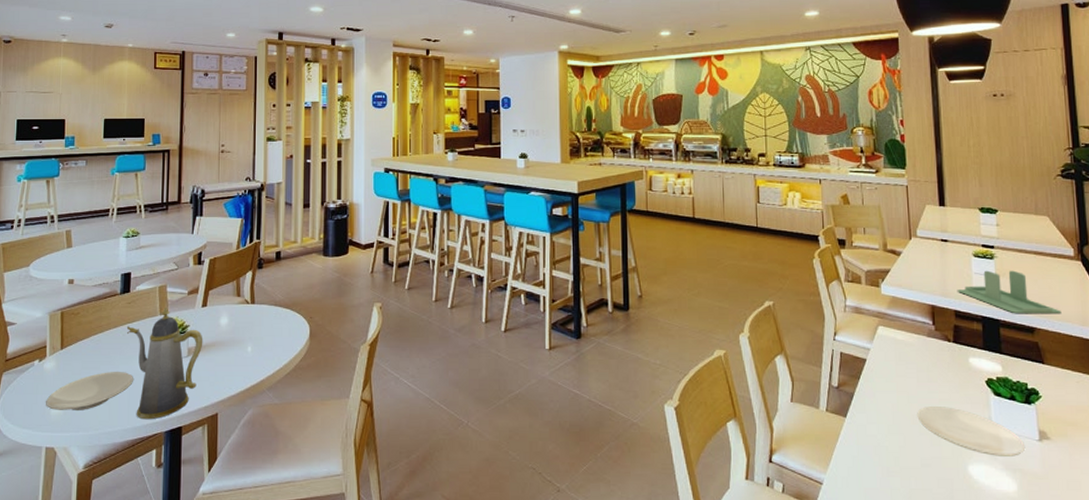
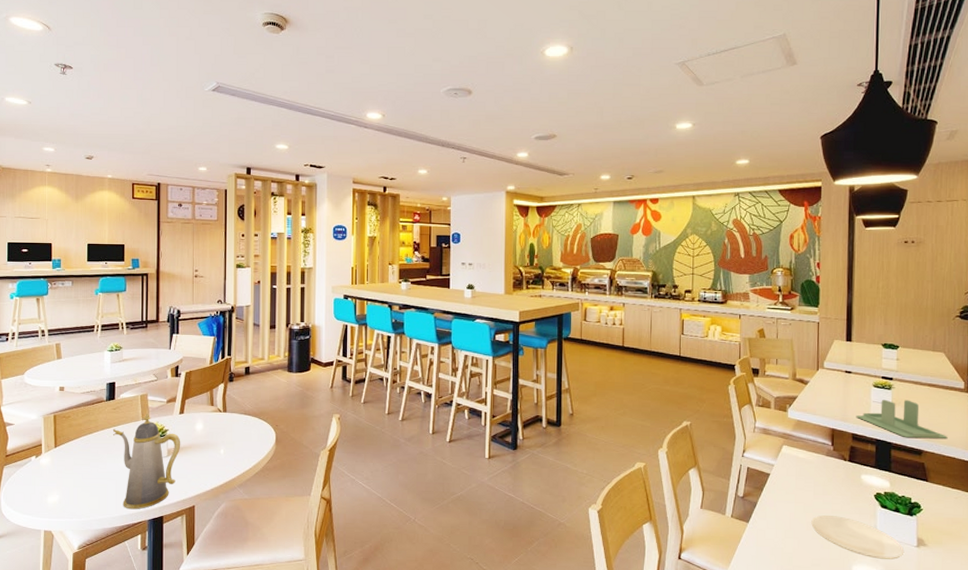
saucer: present [45,371,134,410] -> none [42,467,121,500]

